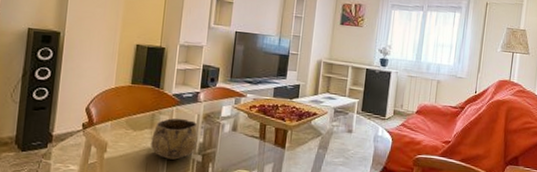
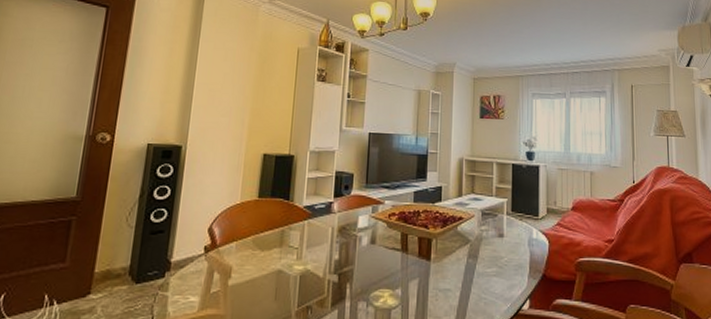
decorative bowl: present [151,118,198,160] -> none [280,233,333,282]

